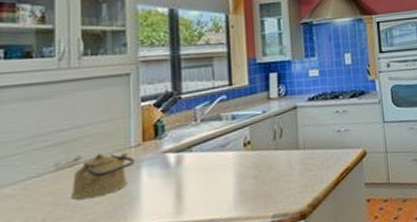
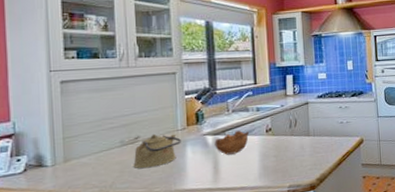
bowl: none [177,145,223,178] -> present [214,131,250,155]

